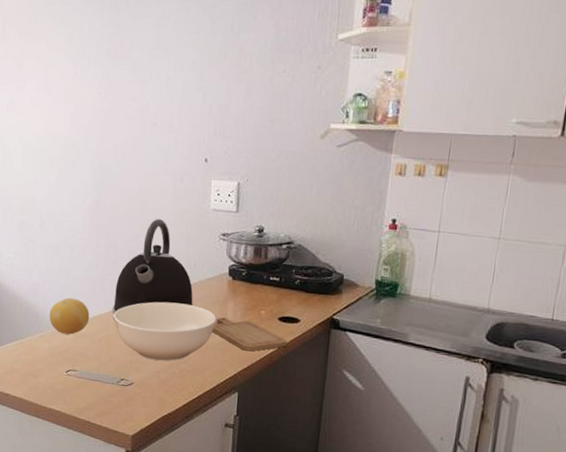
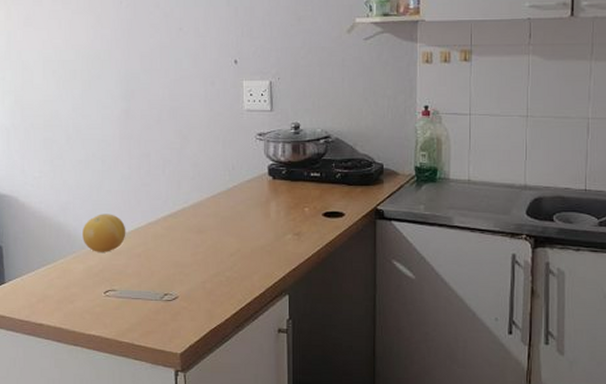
kettle: present [112,218,193,319] -> none [150,123,234,232]
bowl: present [113,301,216,361] -> none [151,208,259,270]
chopping board: present [211,317,288,352] -> none [256,219,335,251]

